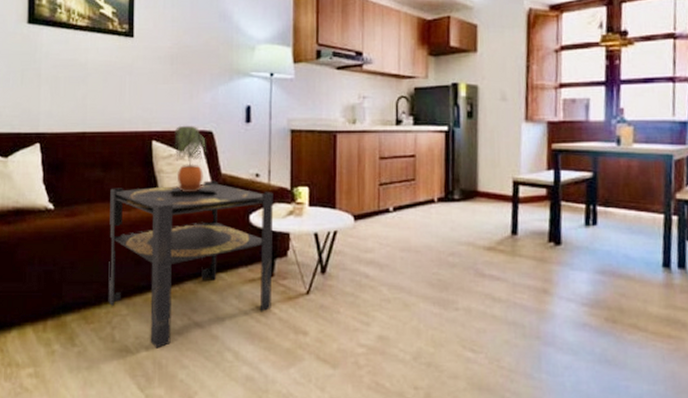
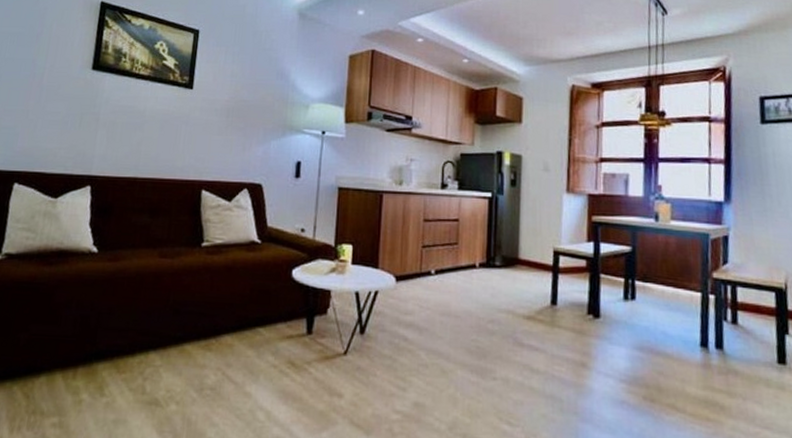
side table: present [108,180,274,349] -> none [142,232,317,403]
potted plant: present [174,125,206,192] -> none [222,176,255,244]

